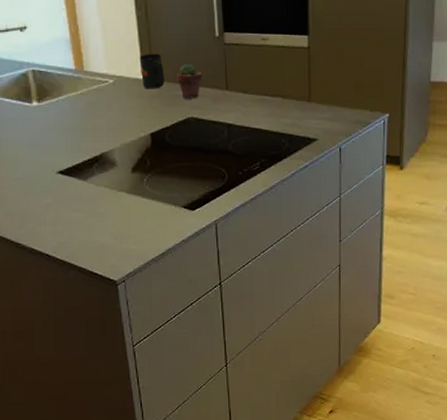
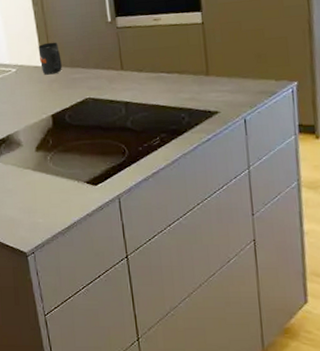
potted succulent: present [176,63,203,99] -> none [72,48,98,81]

